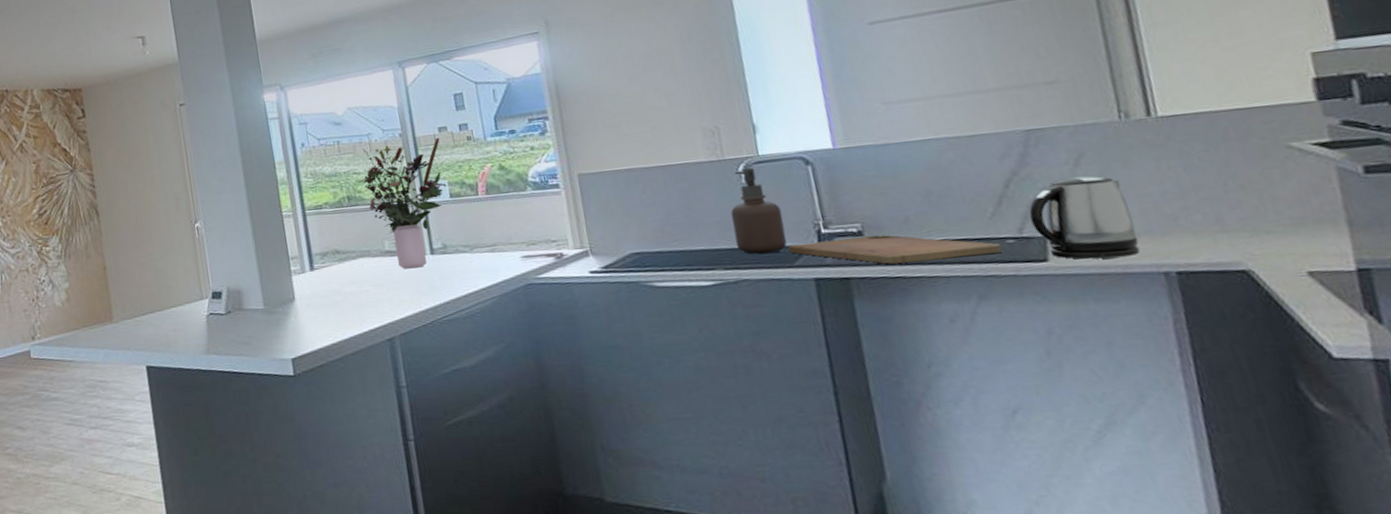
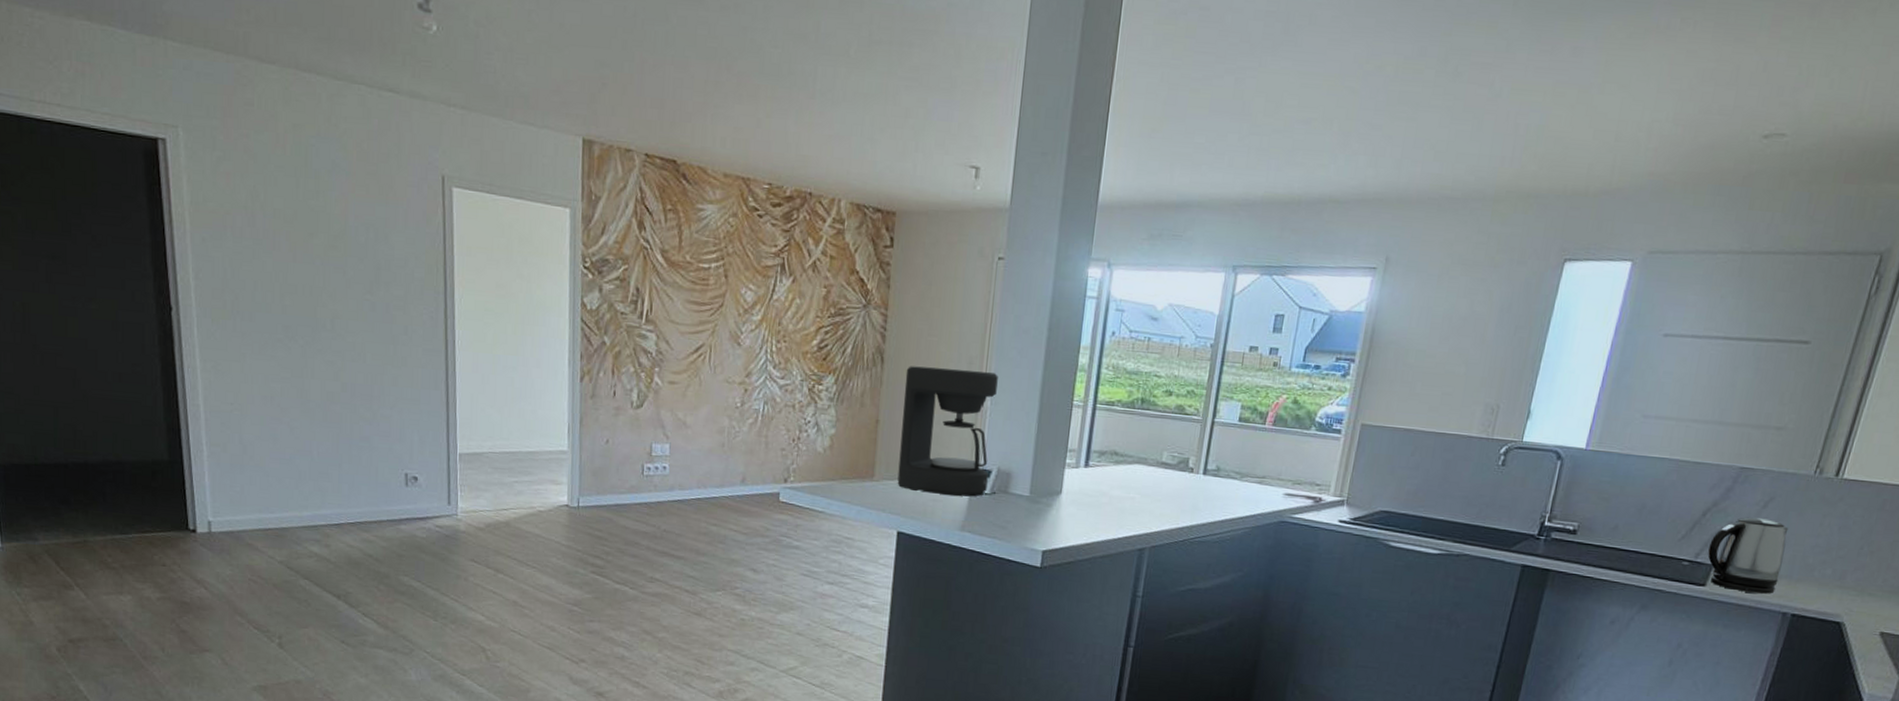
coffee maker: none [120,203,222,325] -> present [897,366,998,497]
bouquet: present [357,137,446,269] -> none [1155,351,1248,486]
soap dispenser: present [731,168,787,254] -> none [1471,451,1521,535]
cutting board: present [787,235,1004,265] -> none [1511,530,1678,571]

